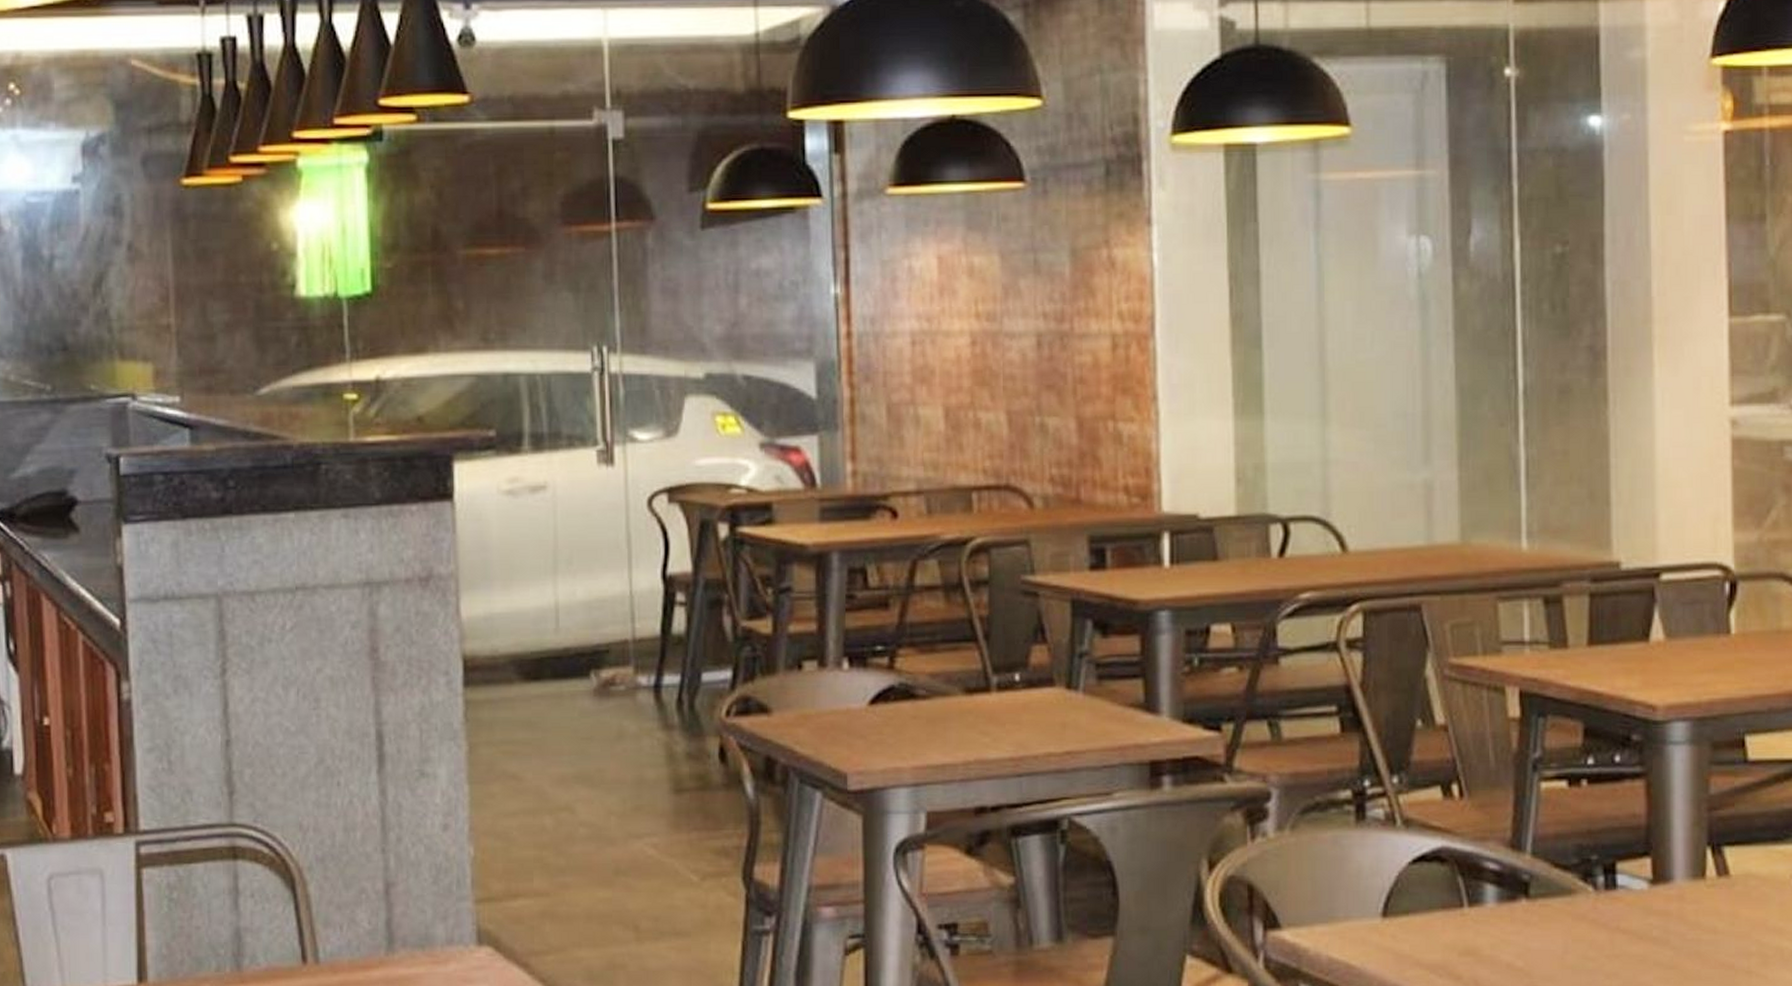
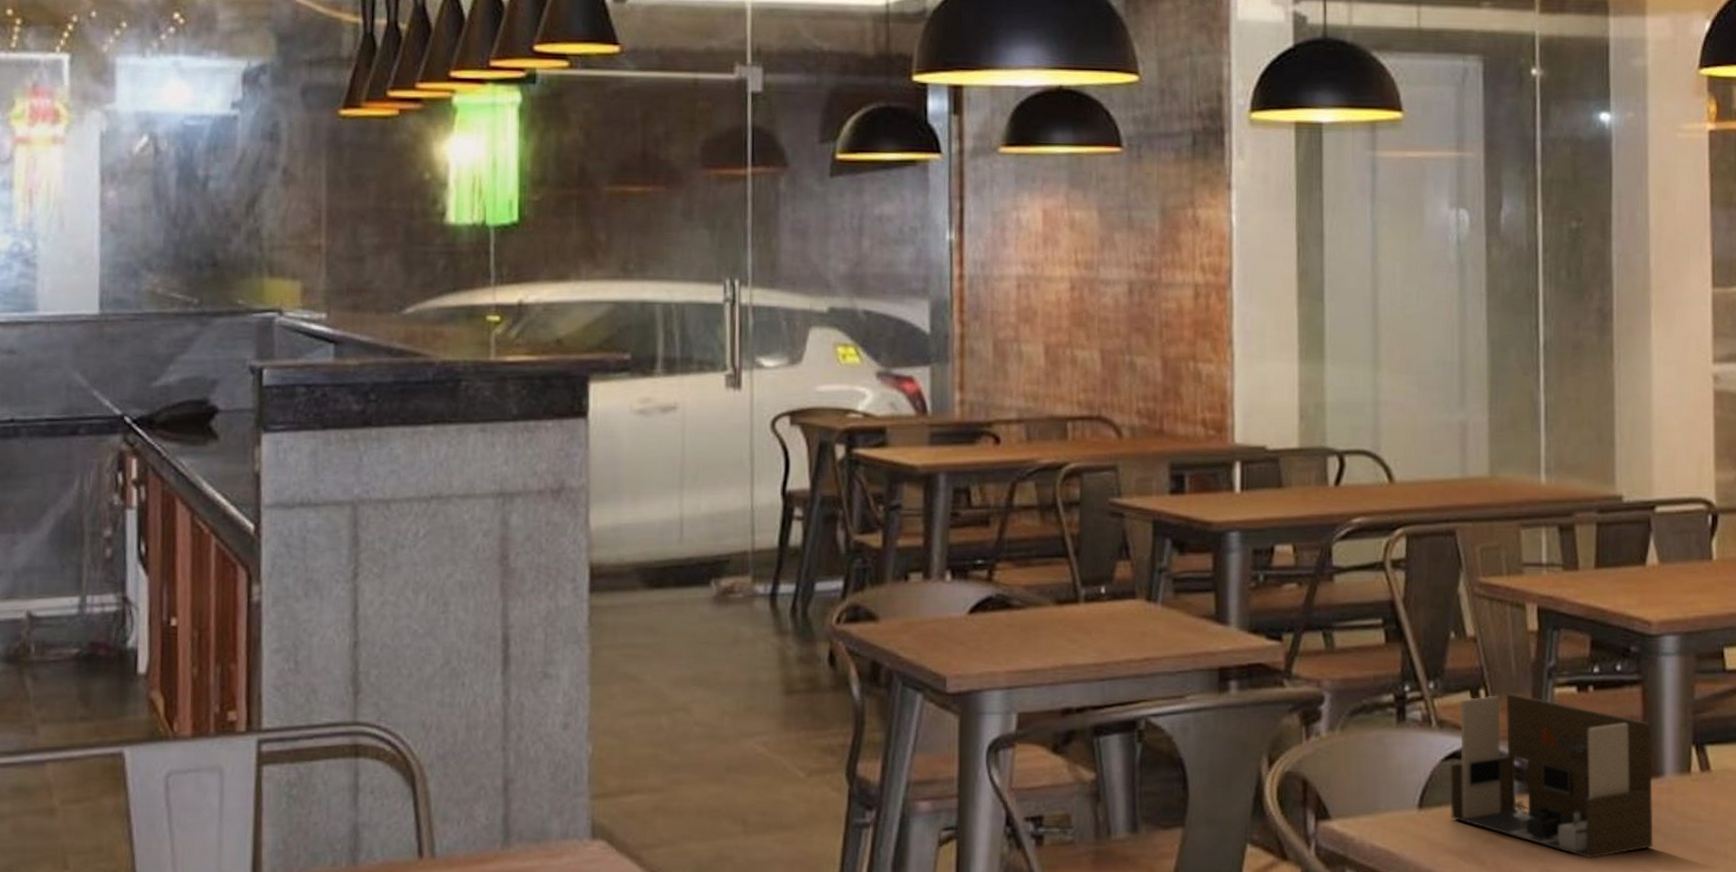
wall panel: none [1419,788,1661,974] -> present [1450,693,1653,859]

